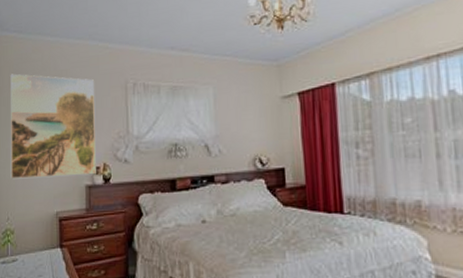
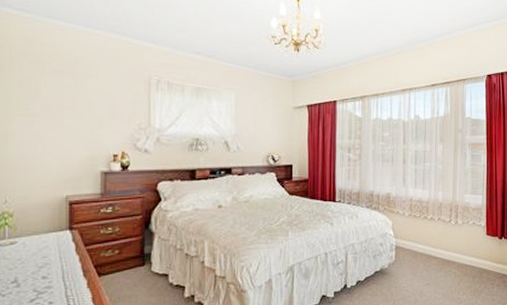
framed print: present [10,73,96,179] -> none [10,53,115,162]

